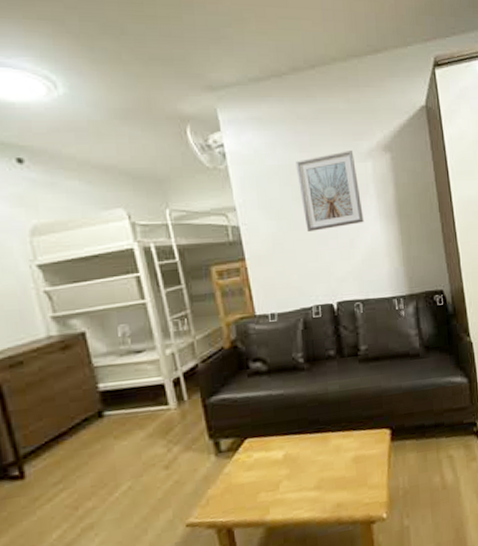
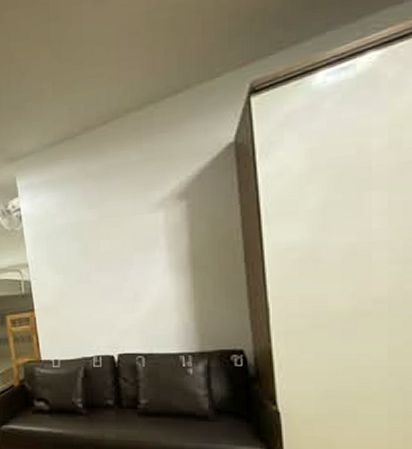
picture frame: present [296,151,364,233] -> none [84,202,151,286]

